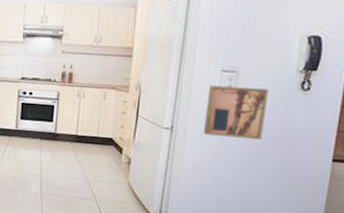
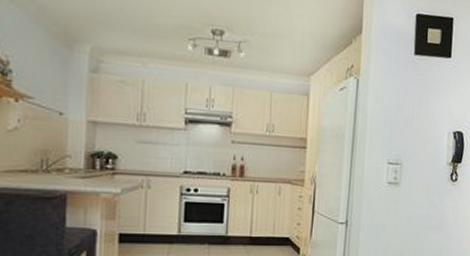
wall art: present [203,85,269,140] -> none [374,178,427,229]

